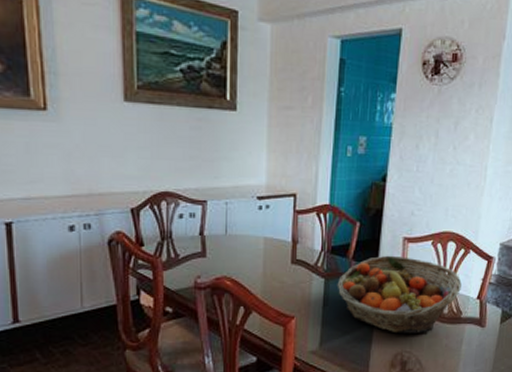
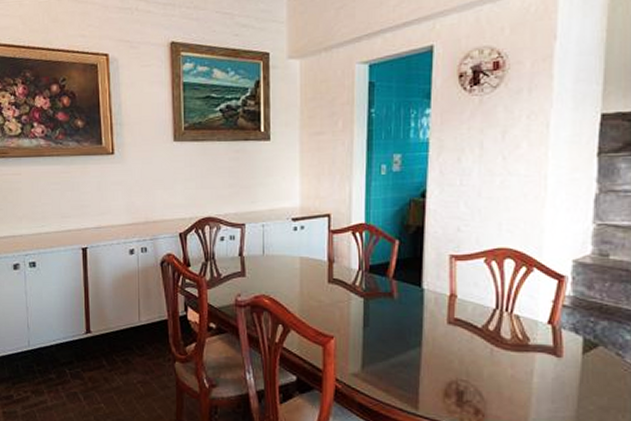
fruit basket: present [337,255,462,334] -> none [377,274,526,361]

